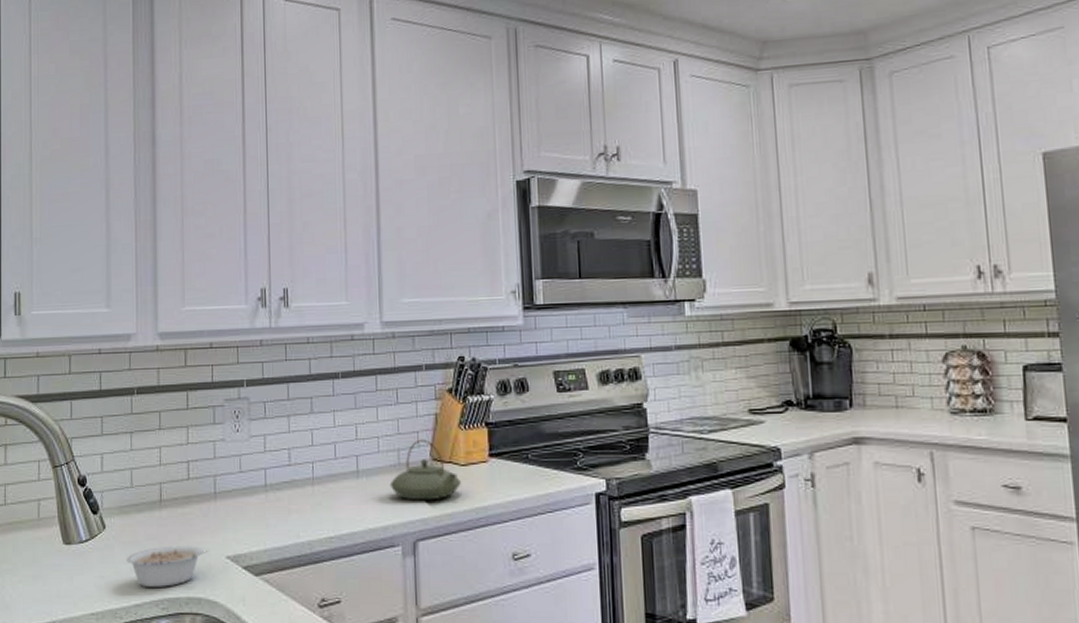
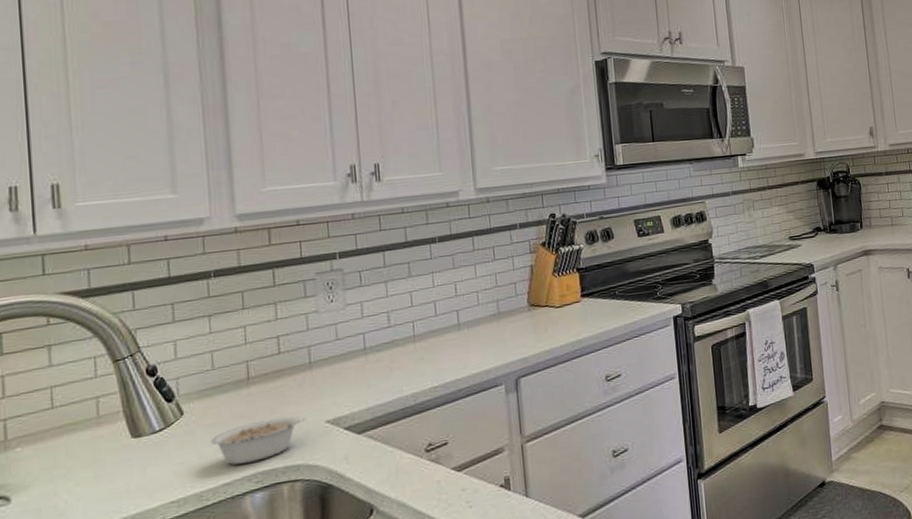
teapot: present [389,439,461,501] -> none [490,288,557,344]

